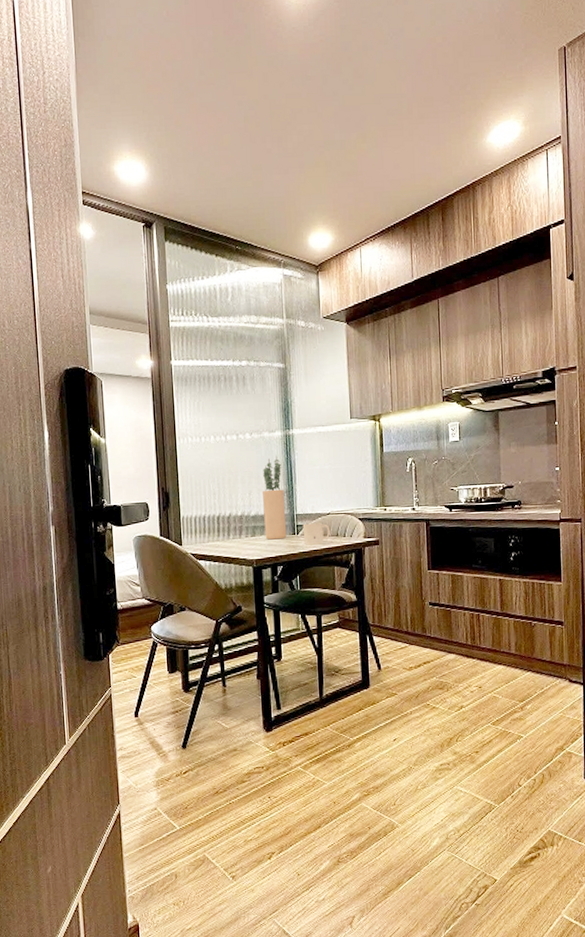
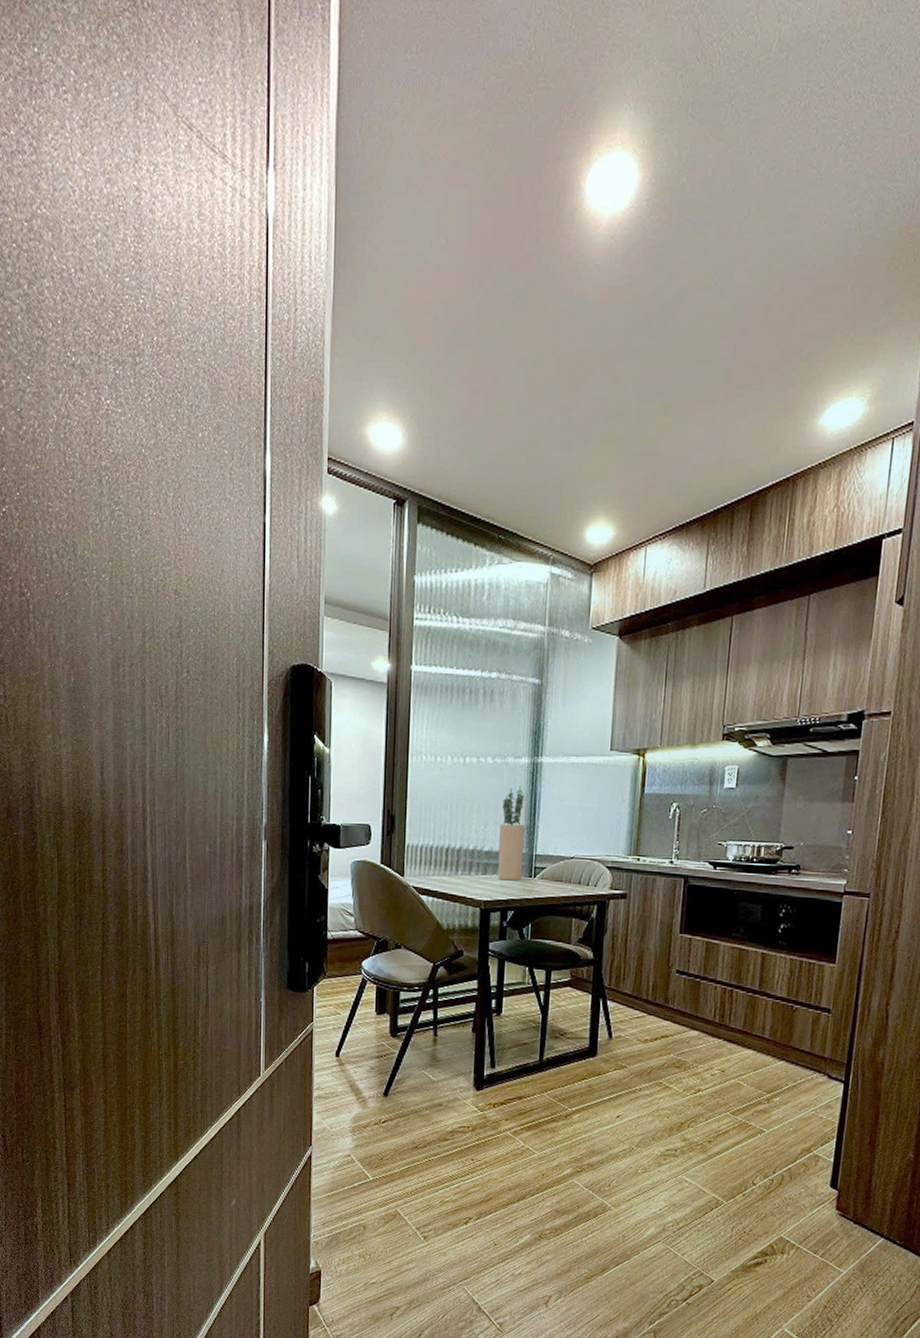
mug: present [302,522,331,545] -> none [540,866,573,892]

